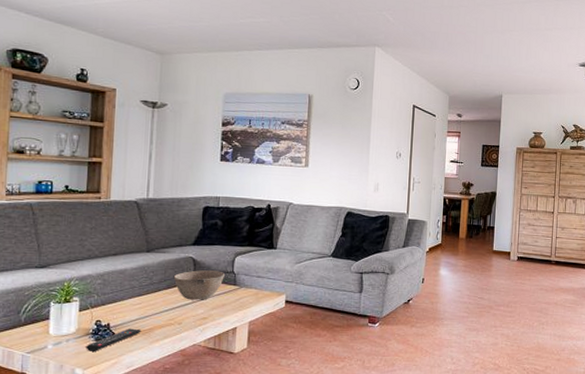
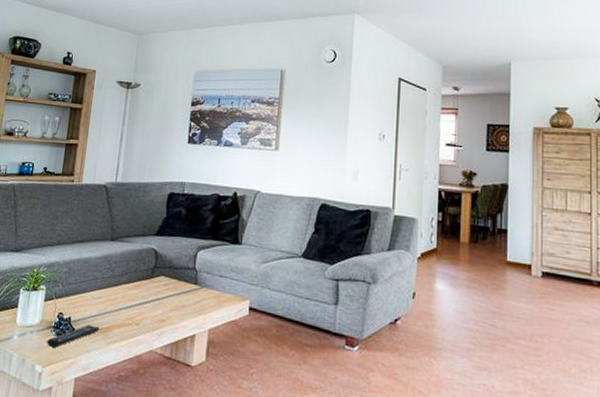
bowl: present [173,270,225,300] -> none [134,264,186,299]

